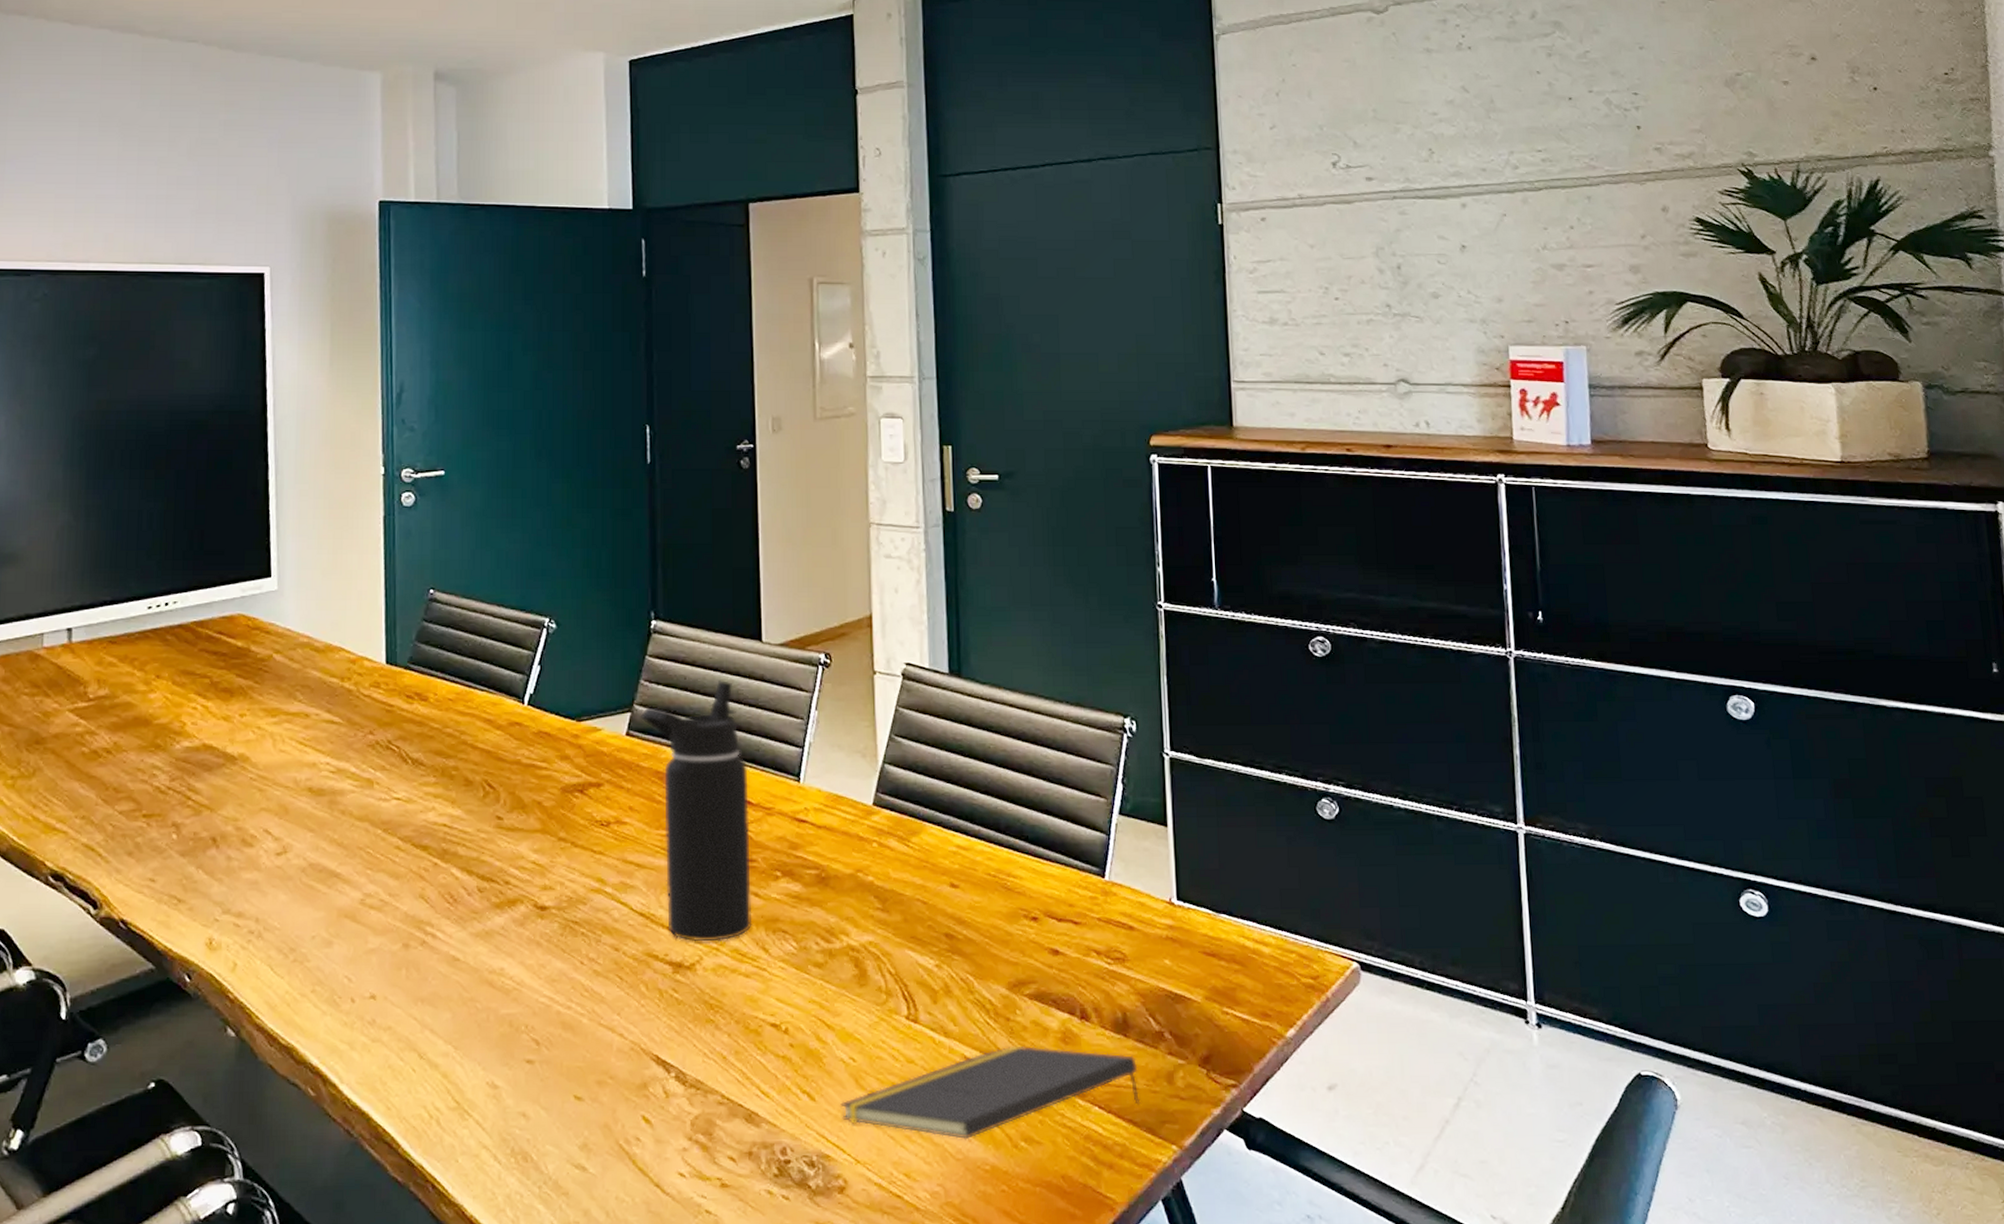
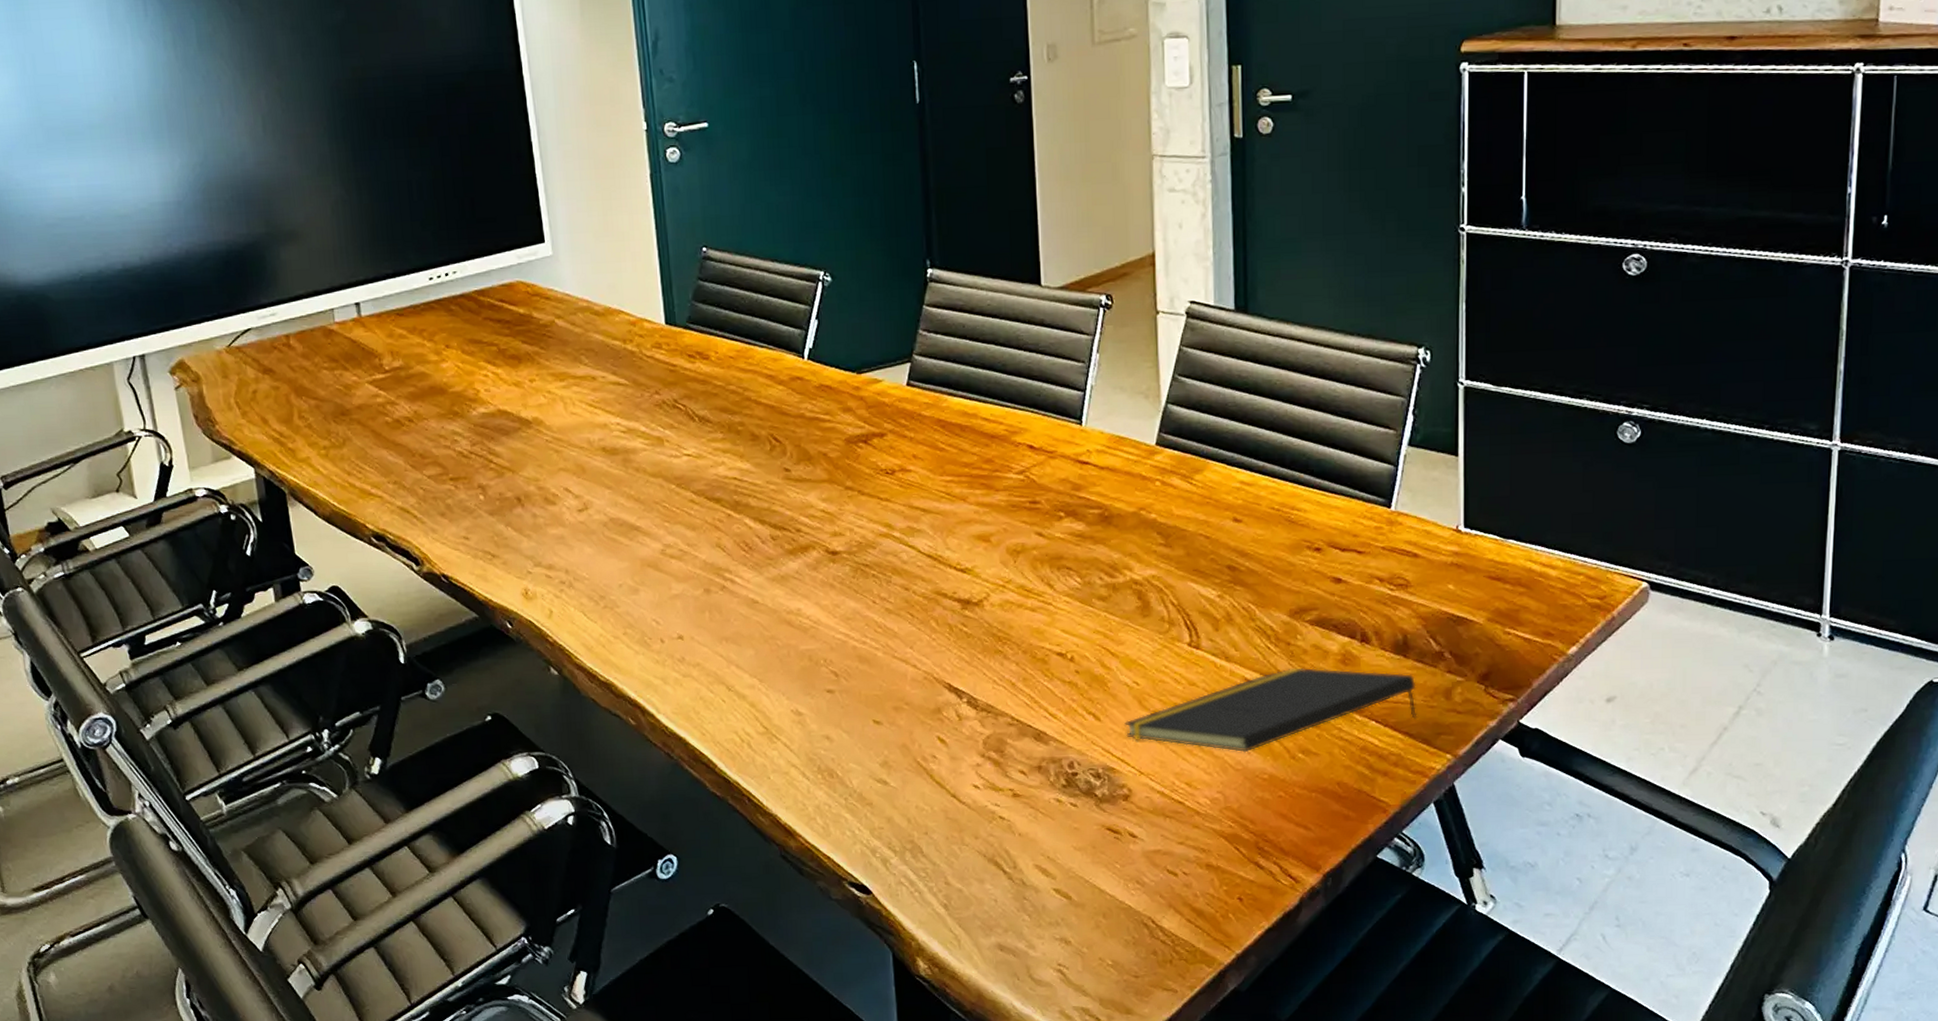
water bottle: present [640,681,752,942] -> none [919,327,1037,580]

